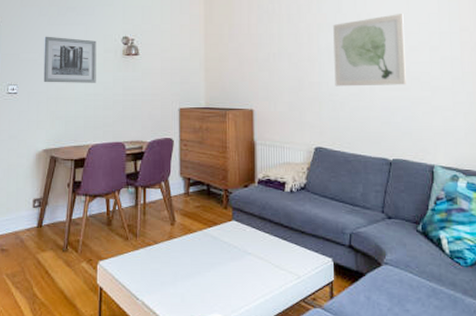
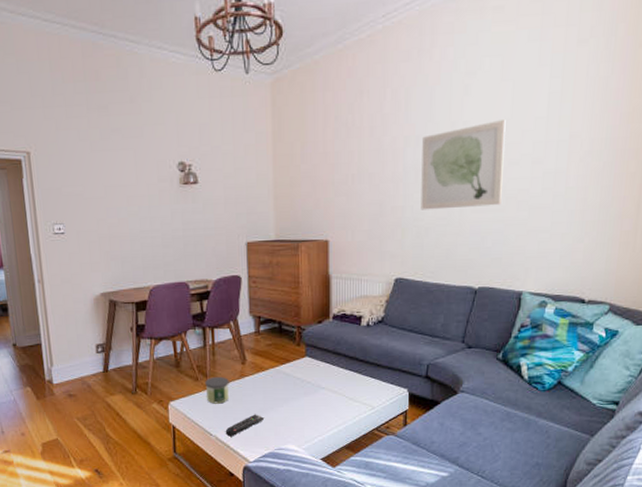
wall art: present [43,36,97,83] -> none [88,165,152,220]
candle: none [135,236,158,266] -> present [205,376,229,404]
remote control: none [152,278,192,302] -> present [225,414,265,437]

